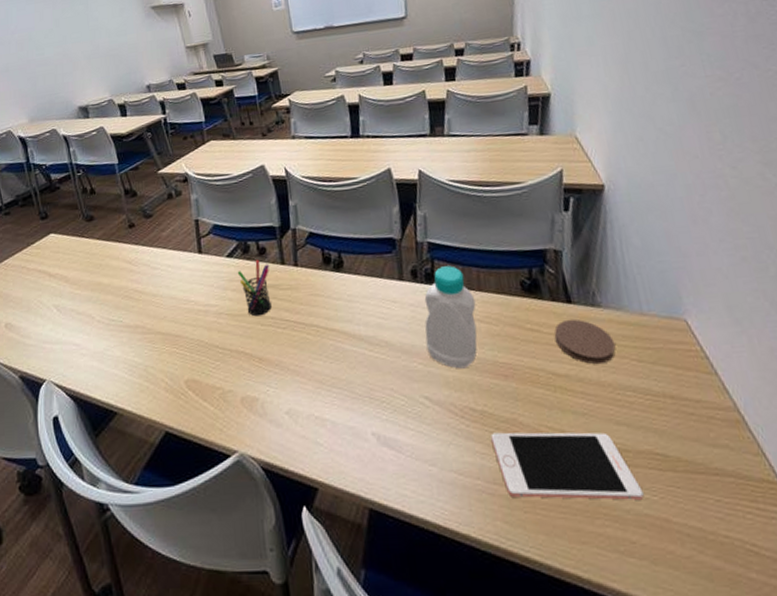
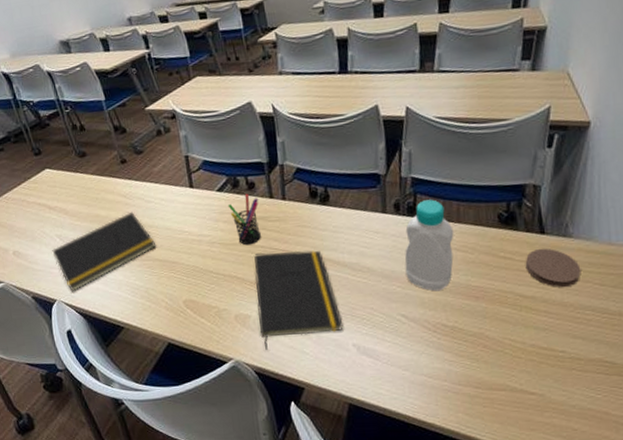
notepad: none [47,279,160,371] -> present [52,211,157,292]
notepad: none [262,321,361,440] -> present [253,250,343,350]
cell phone: present [490,432,644,500] -> none [459,344,589,398]

